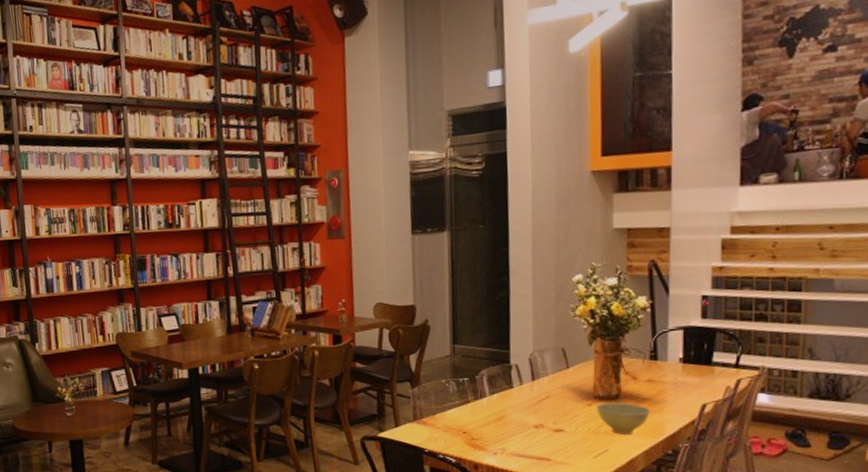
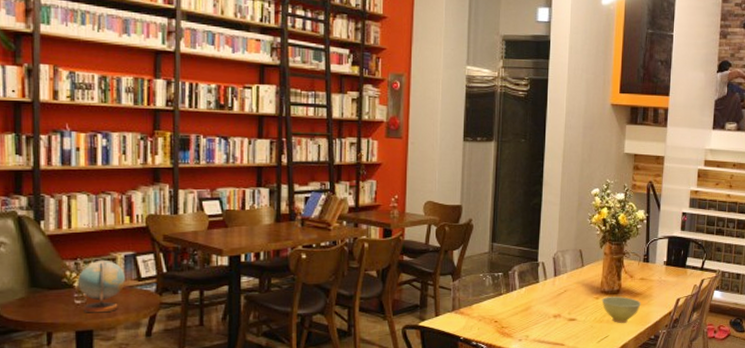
globe: none [67,376,104,424] -> present [78,259,125,313]

